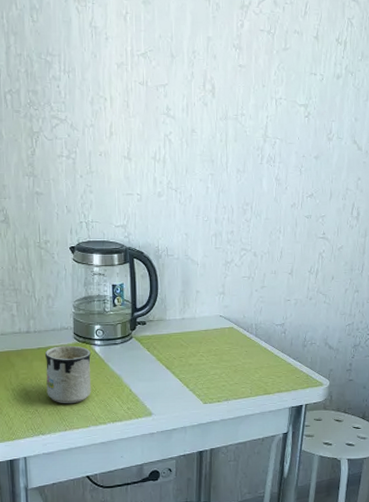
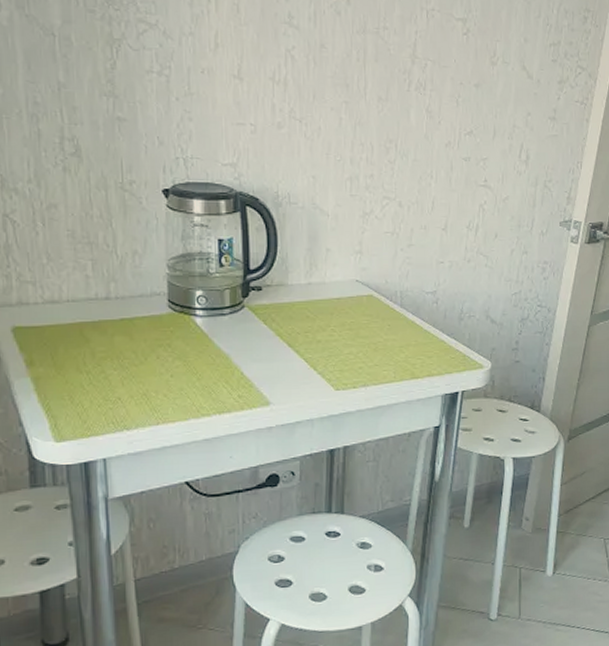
mug: present [44,345,92,404] -> none [129,316,192,391]

